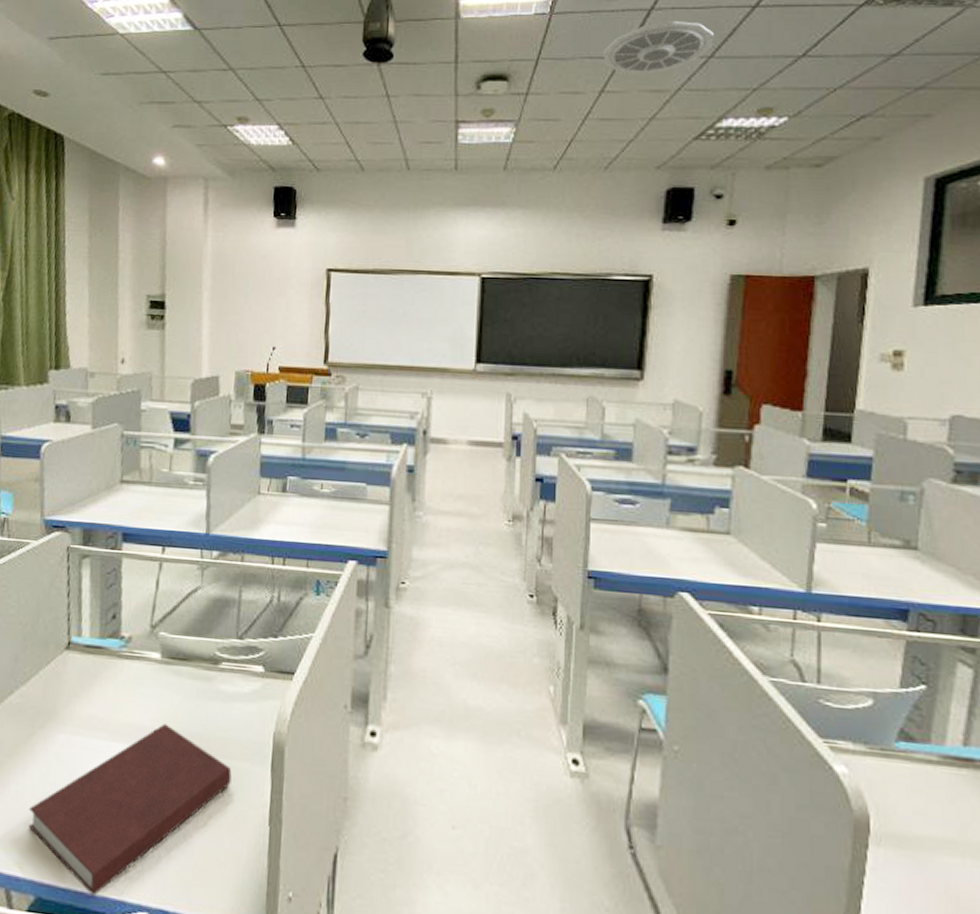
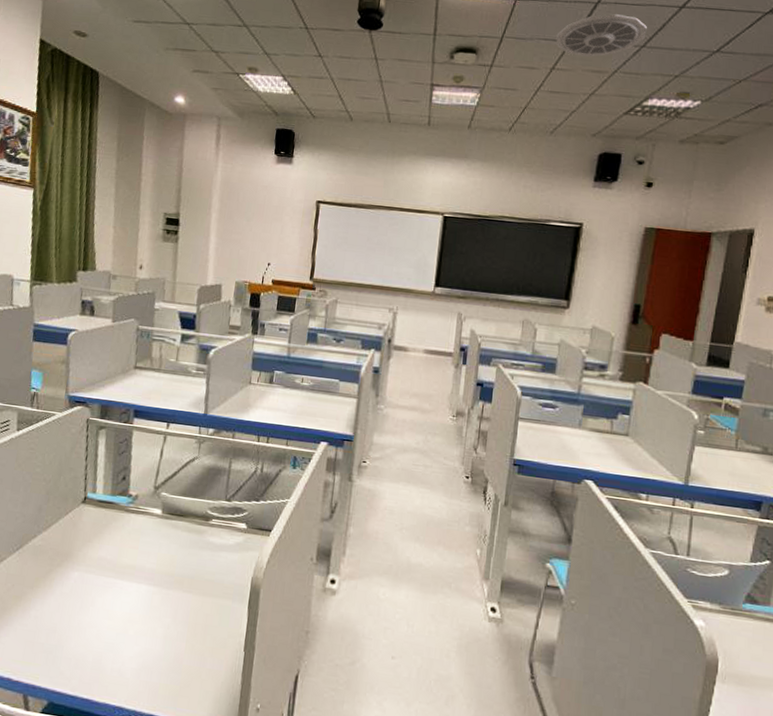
notebook: present [28,723,232,897] -> none [45,566,216,703]

